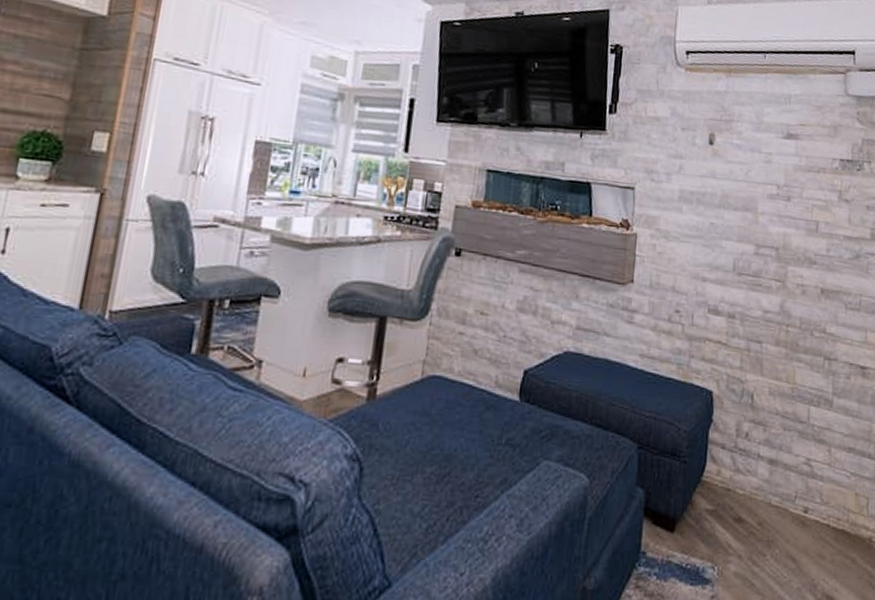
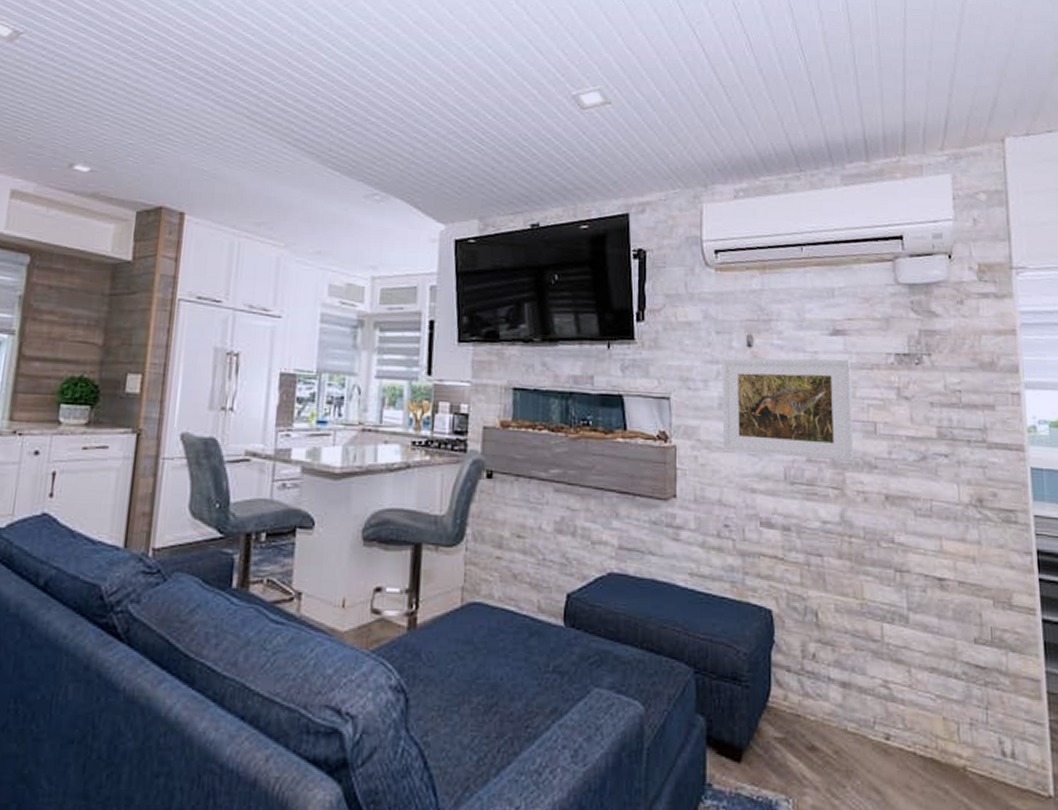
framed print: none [680,154,800,257] -> present [722,358,854,461]

